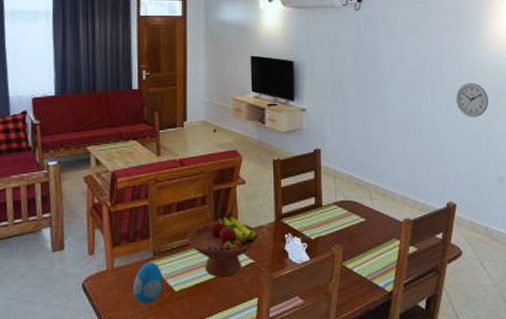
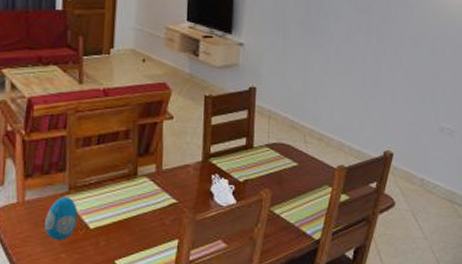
fruit bowl: present [187,212,260,278] -> none [106,148,185,217]
wall clock: present [456,82,489,117] -> none [403,26,436,64]

